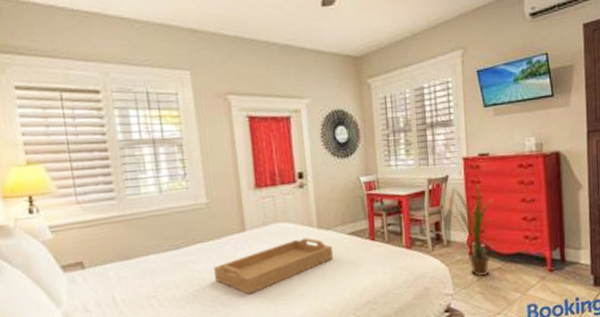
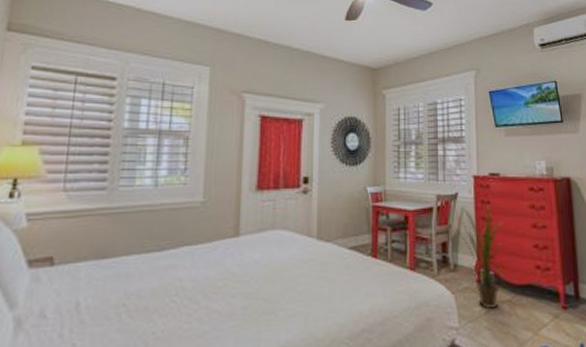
serving tray: present [214,237,333,295] -> none [197,249,330,311]

